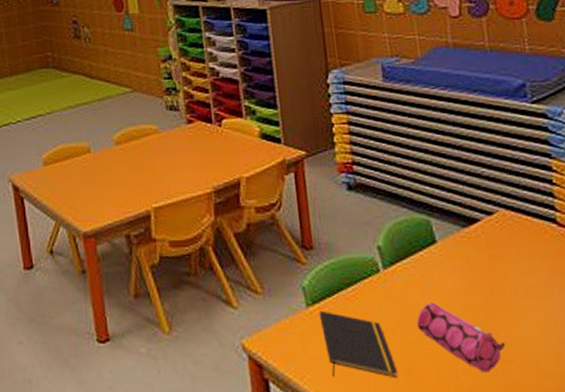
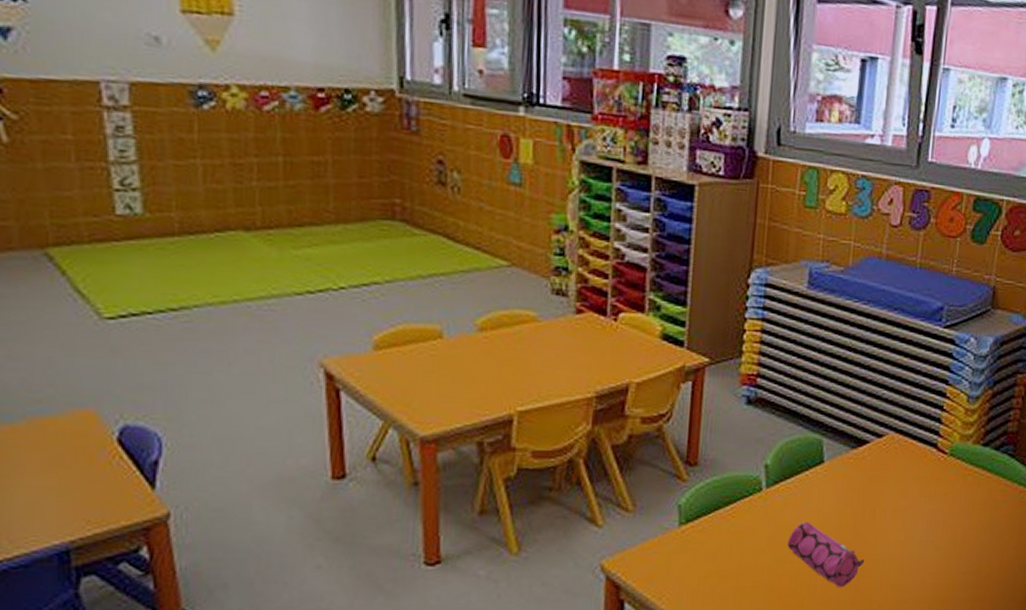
notepad: present [319,310,398,379] -> none [690,529,760,595]

